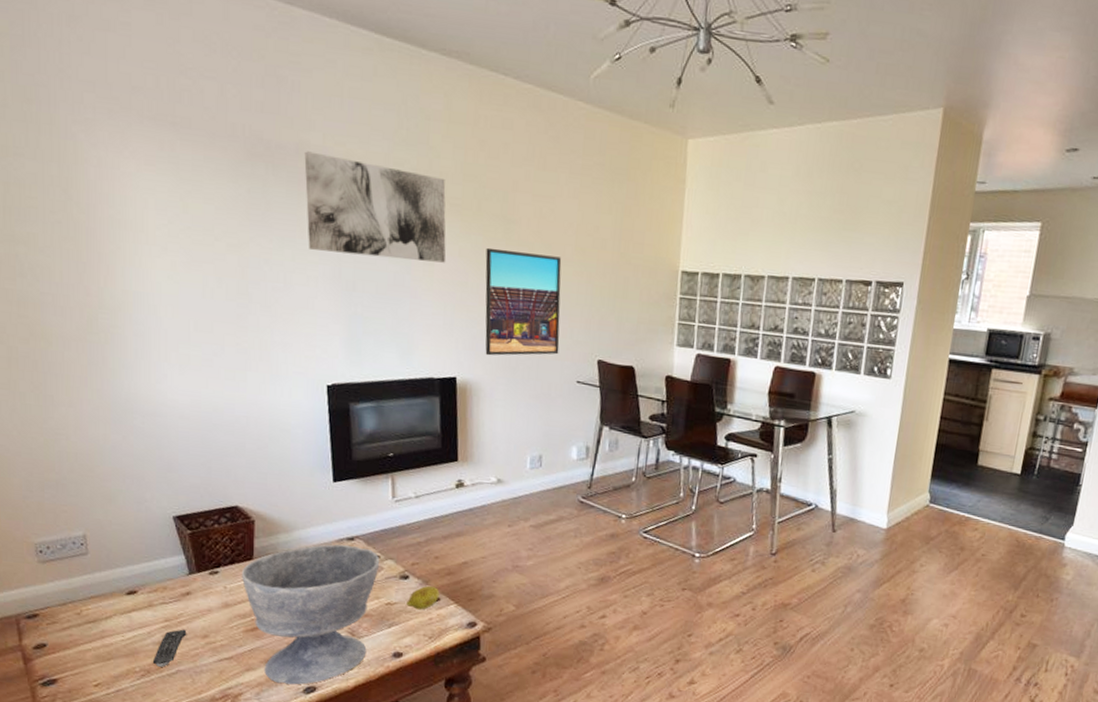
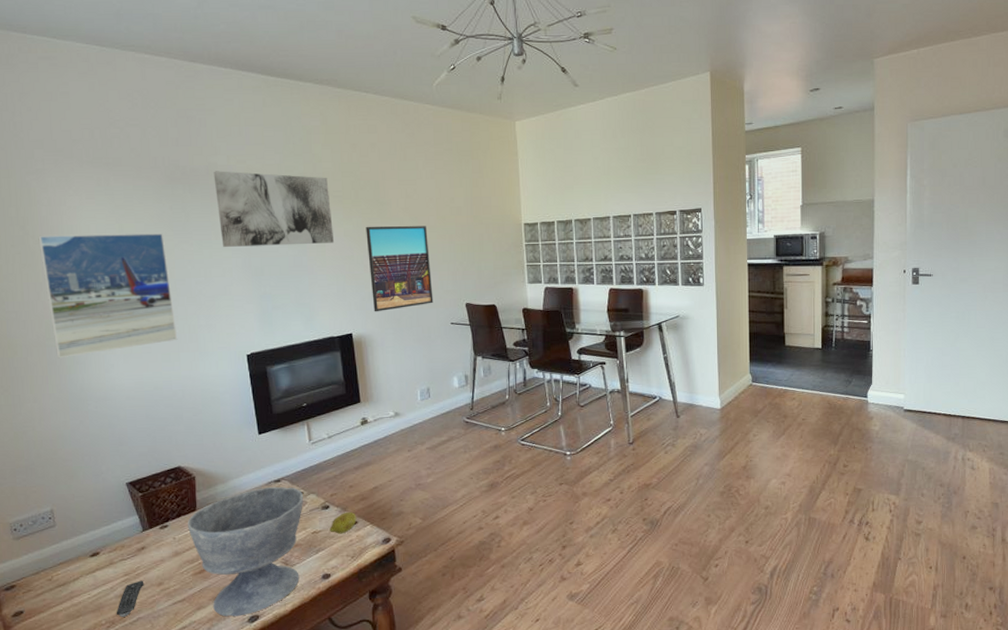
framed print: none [84,203,246,359] -> present [38,233,178,359]

